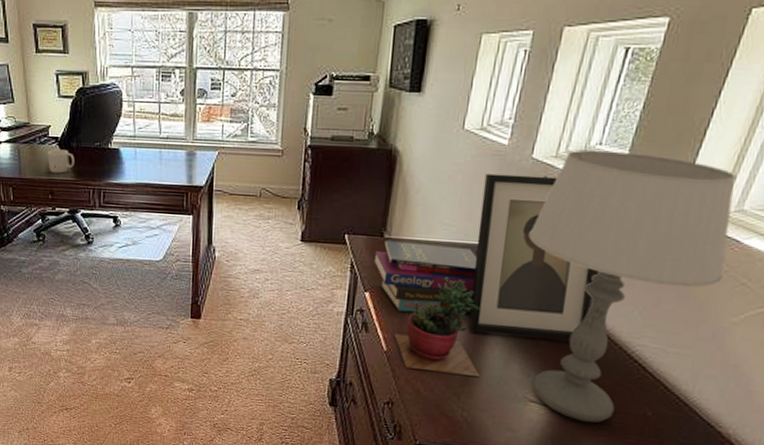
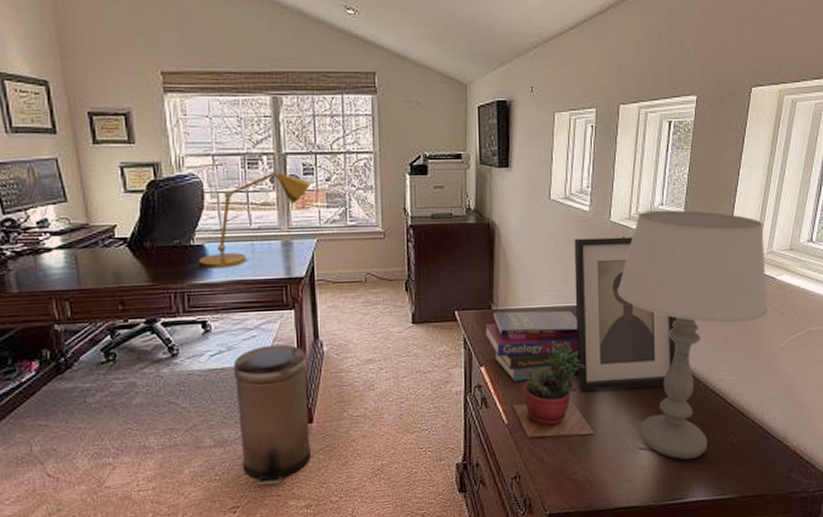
mug: present [46,149,75,174] -> none [113,251,150,280]
desk lamp: none [113,82,218,172] -> present [197,168,311,270]
pedal bin: none [136,244,200,366] -> present [233,344,311,486]

